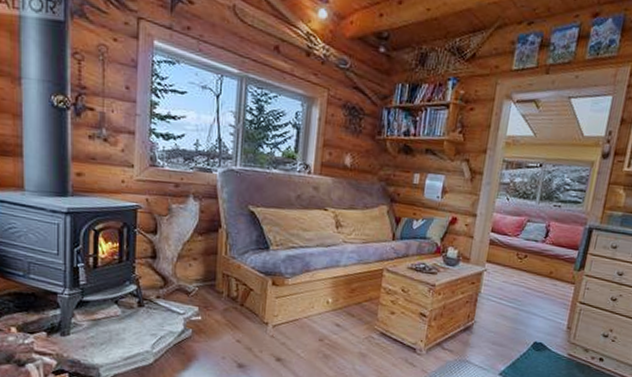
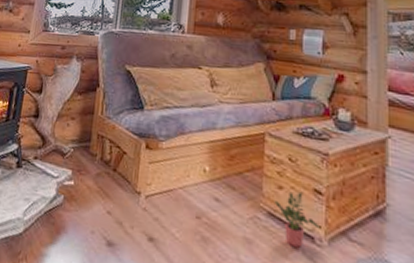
potted plant: none [386,315,422,357] -> present [274,191,321,248]

